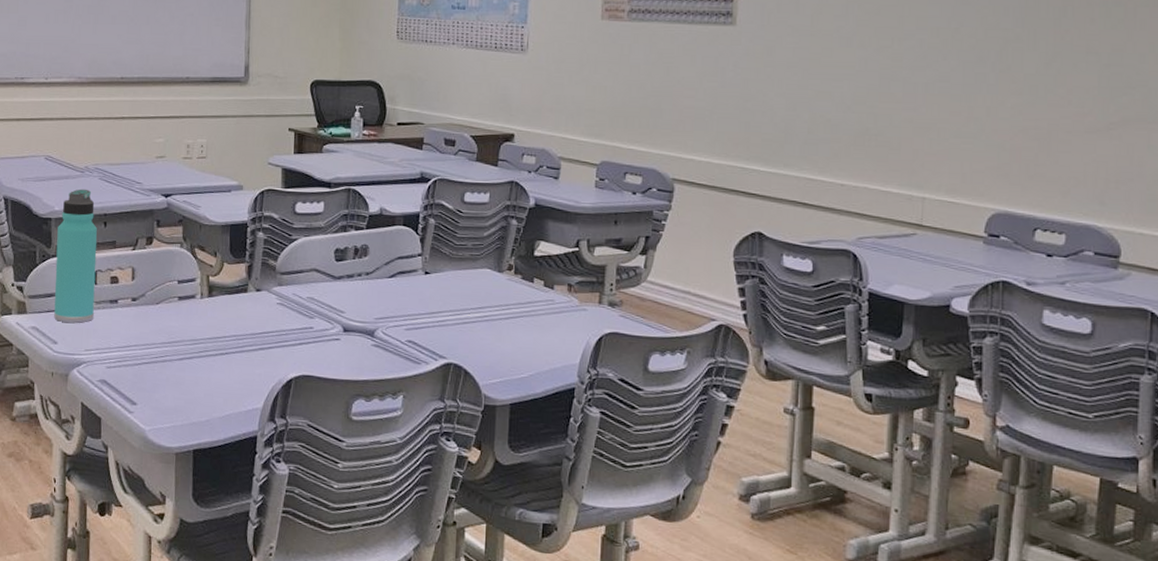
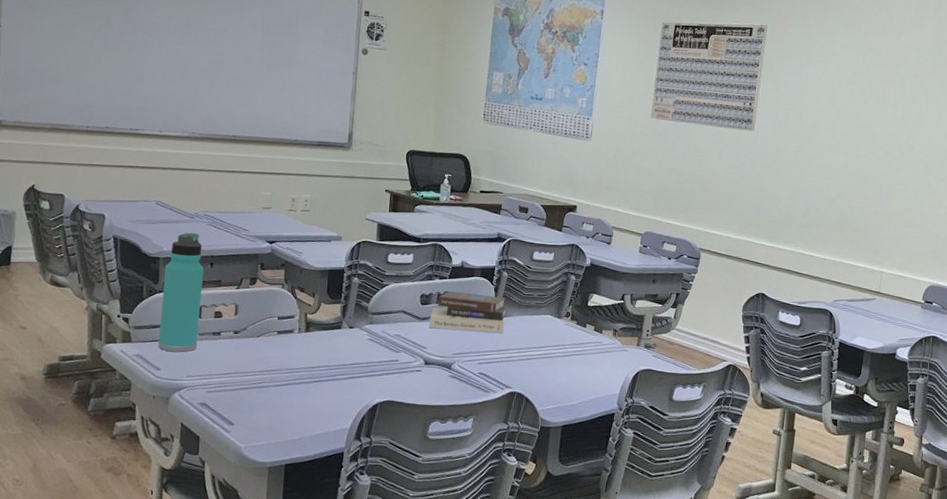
books: none [346,244,436,293] -> present [429,291,507,333]

